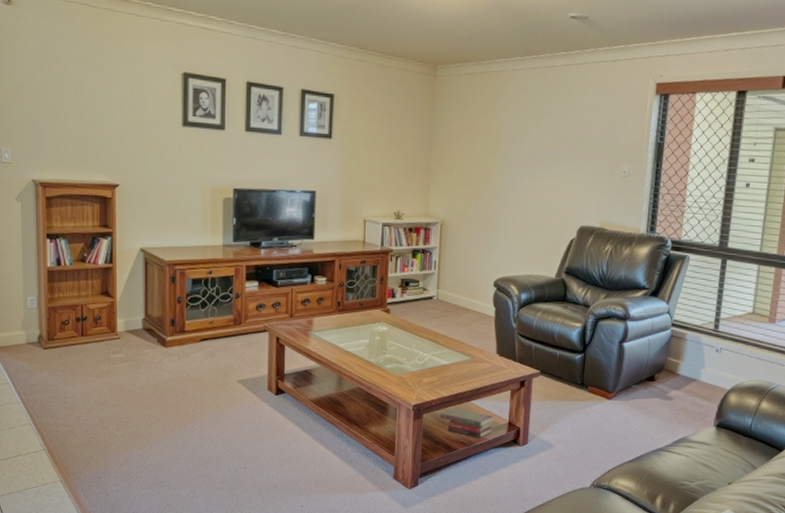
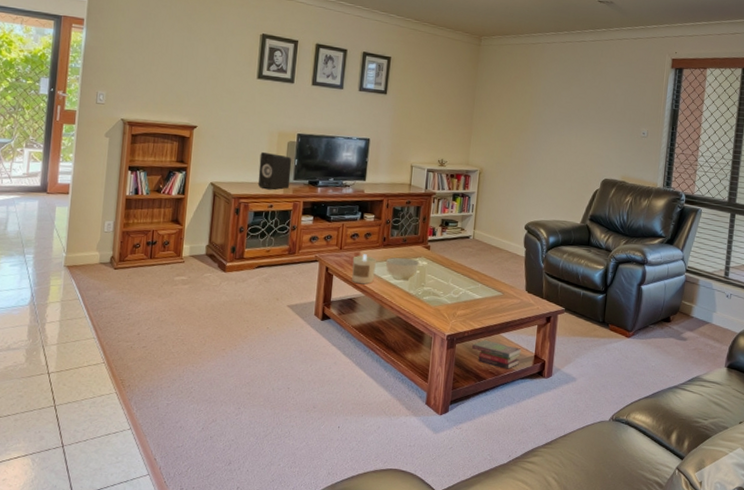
speaker: none [193,212,230,254] -> present [258,152,292,190]
candle: none [305,321,331,354] -> present [351,254,376,285]
bowl: none [341,323,379,349] -> present [385,257,419,281]

